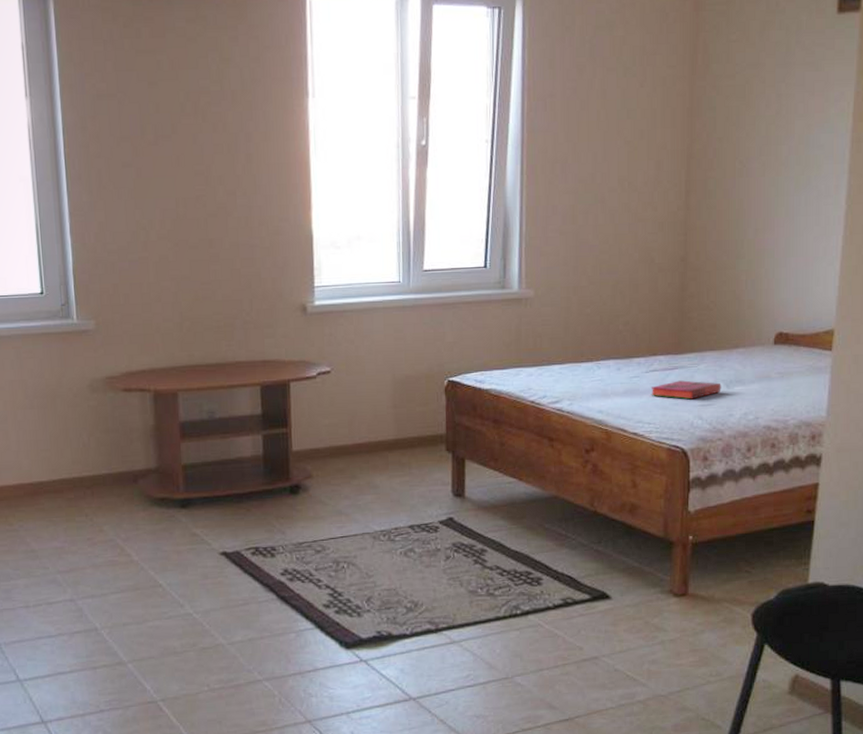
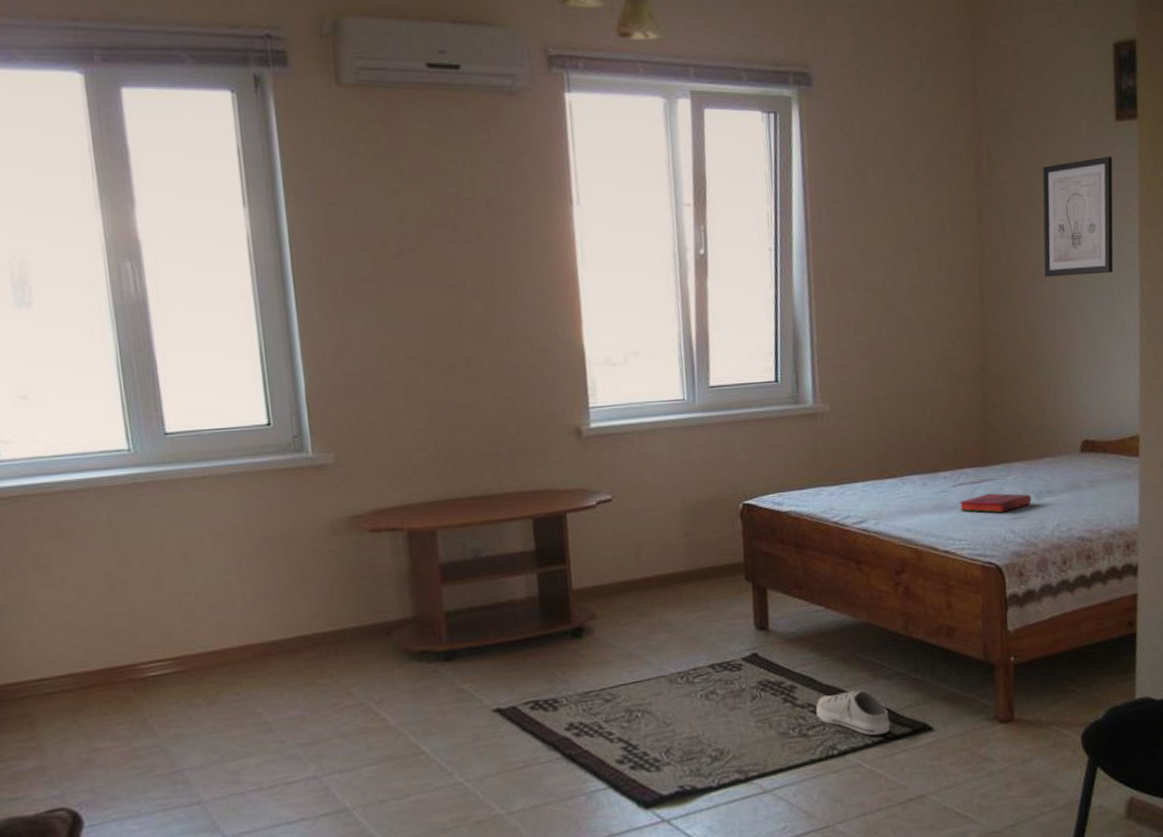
shoe: none [503,556,571,600] -> present [816,689,890,736]
wall art: none [752,49,831,171] -> present [1042,156,1114,277]

